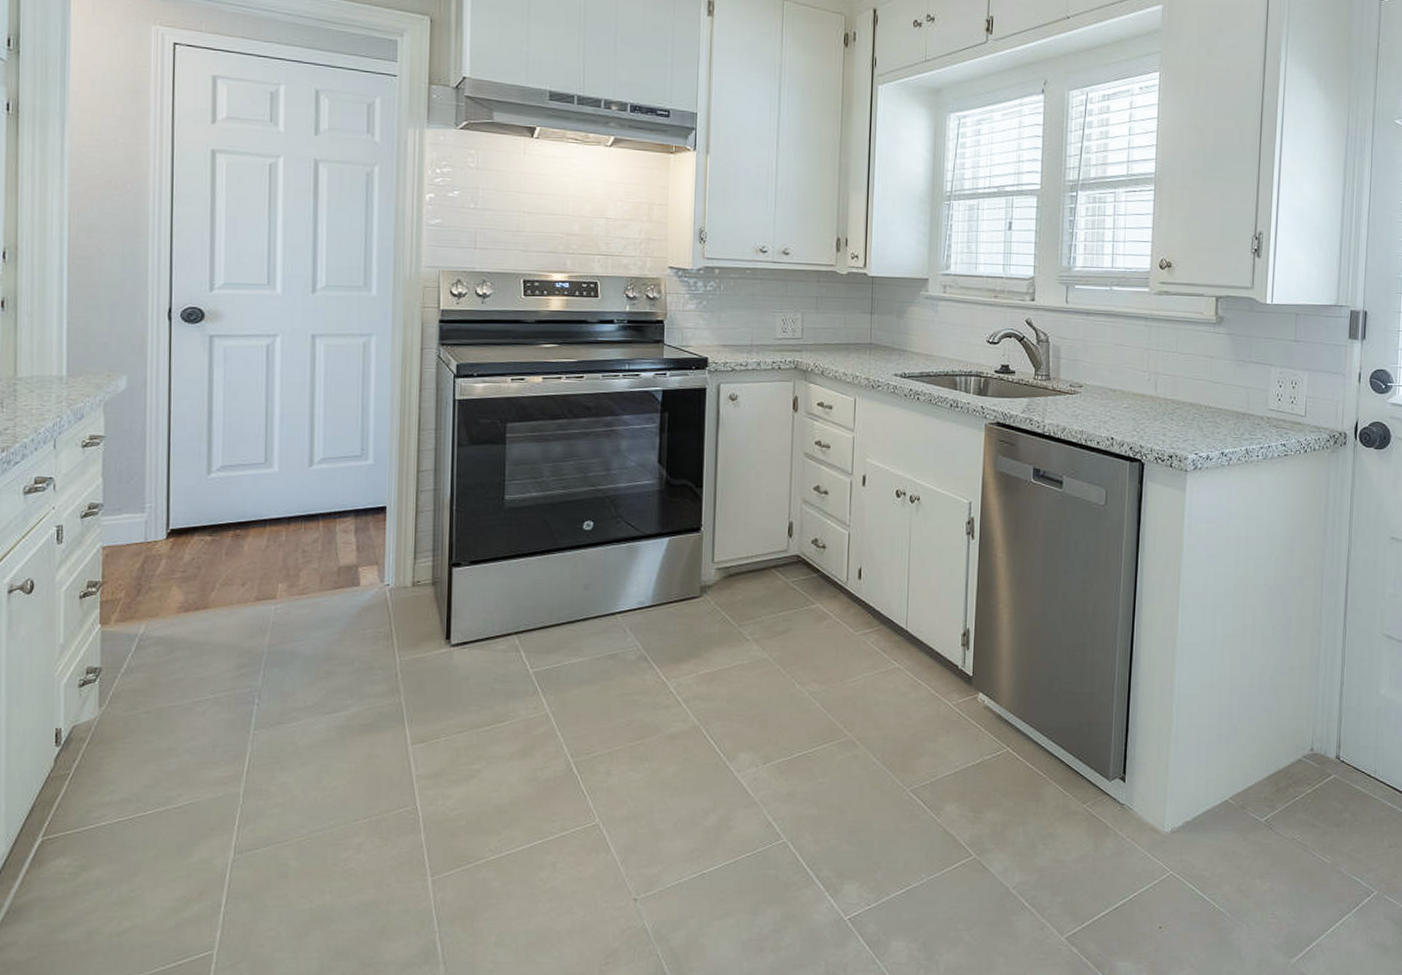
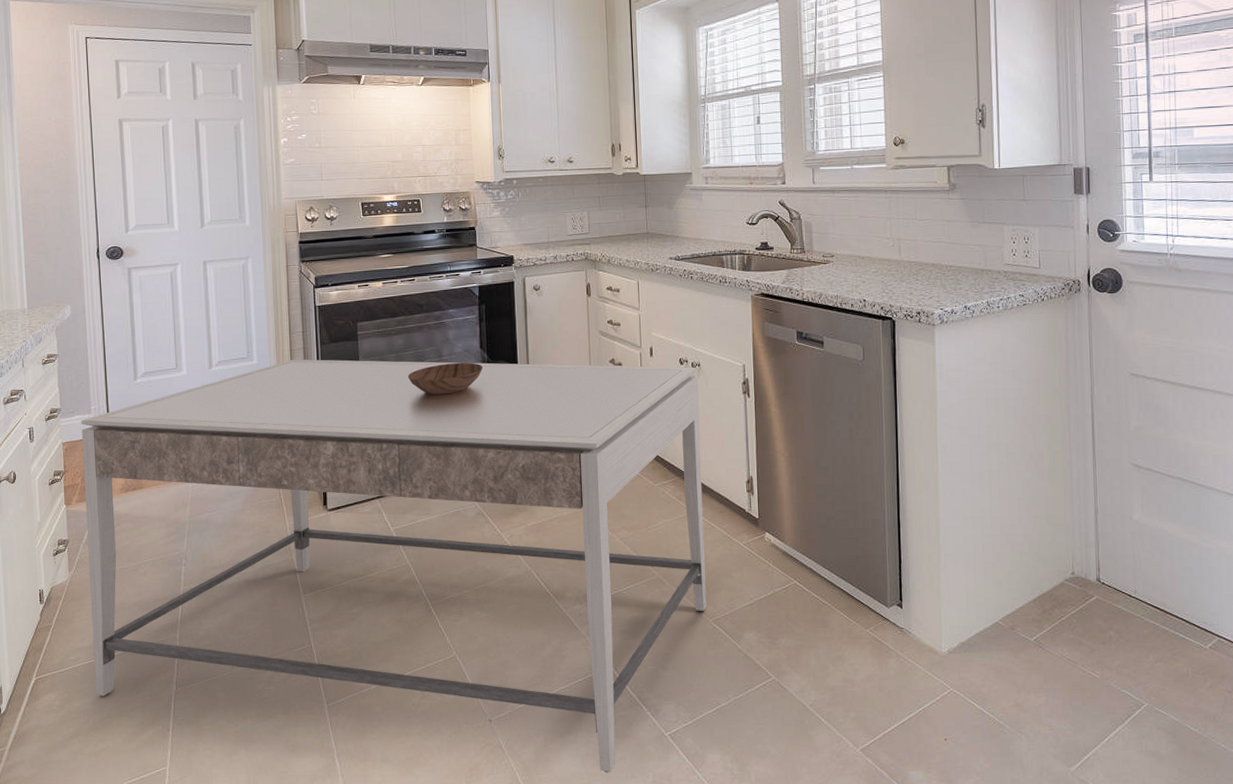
dining table: none [124,461,916,961] -> present [81,359,707,773]
bowl: none [565,478,661,516] -> present [407,362,484,395]

